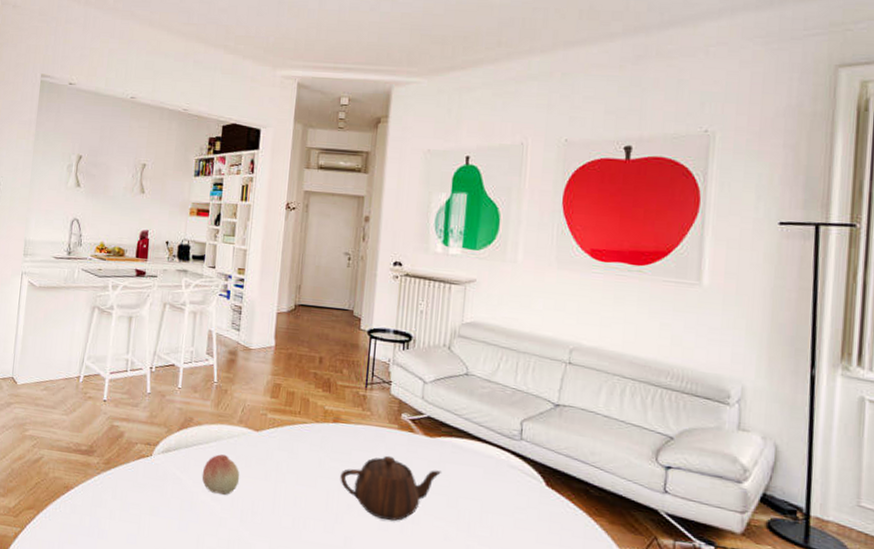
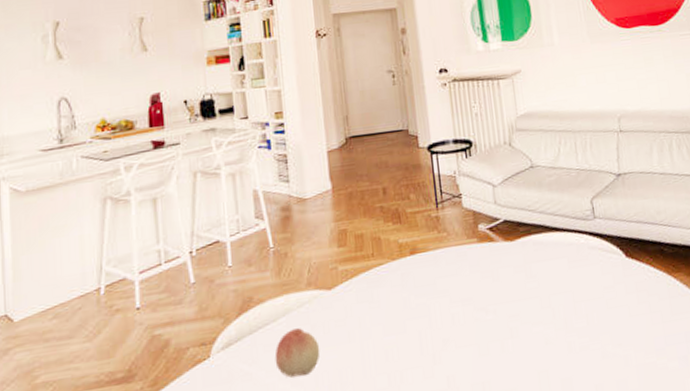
teapot: present [340,455,441,521] -> none [429,273,529,344]

